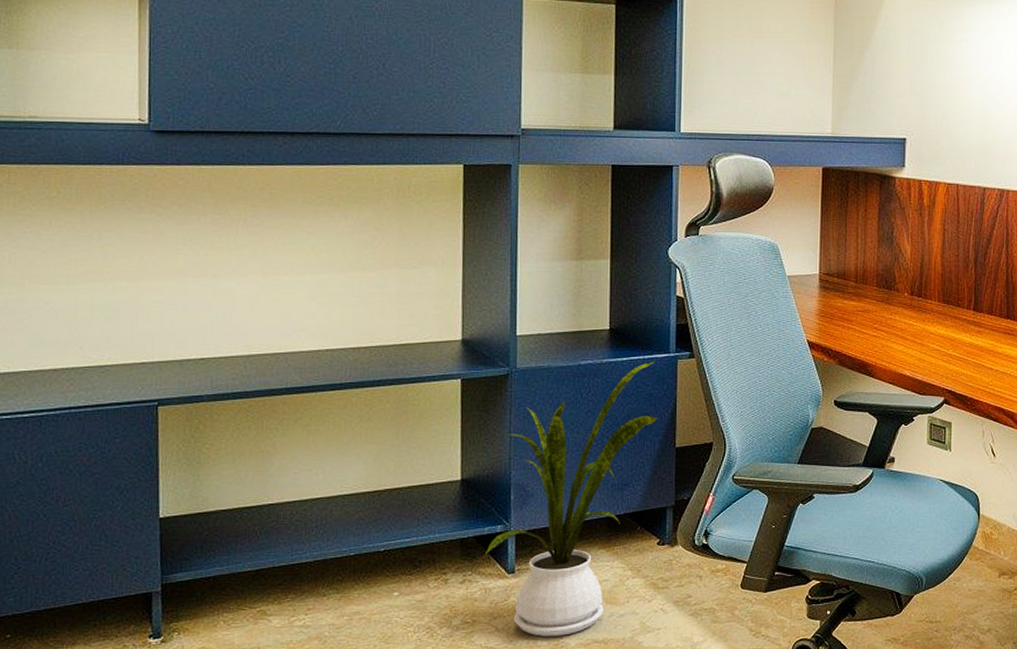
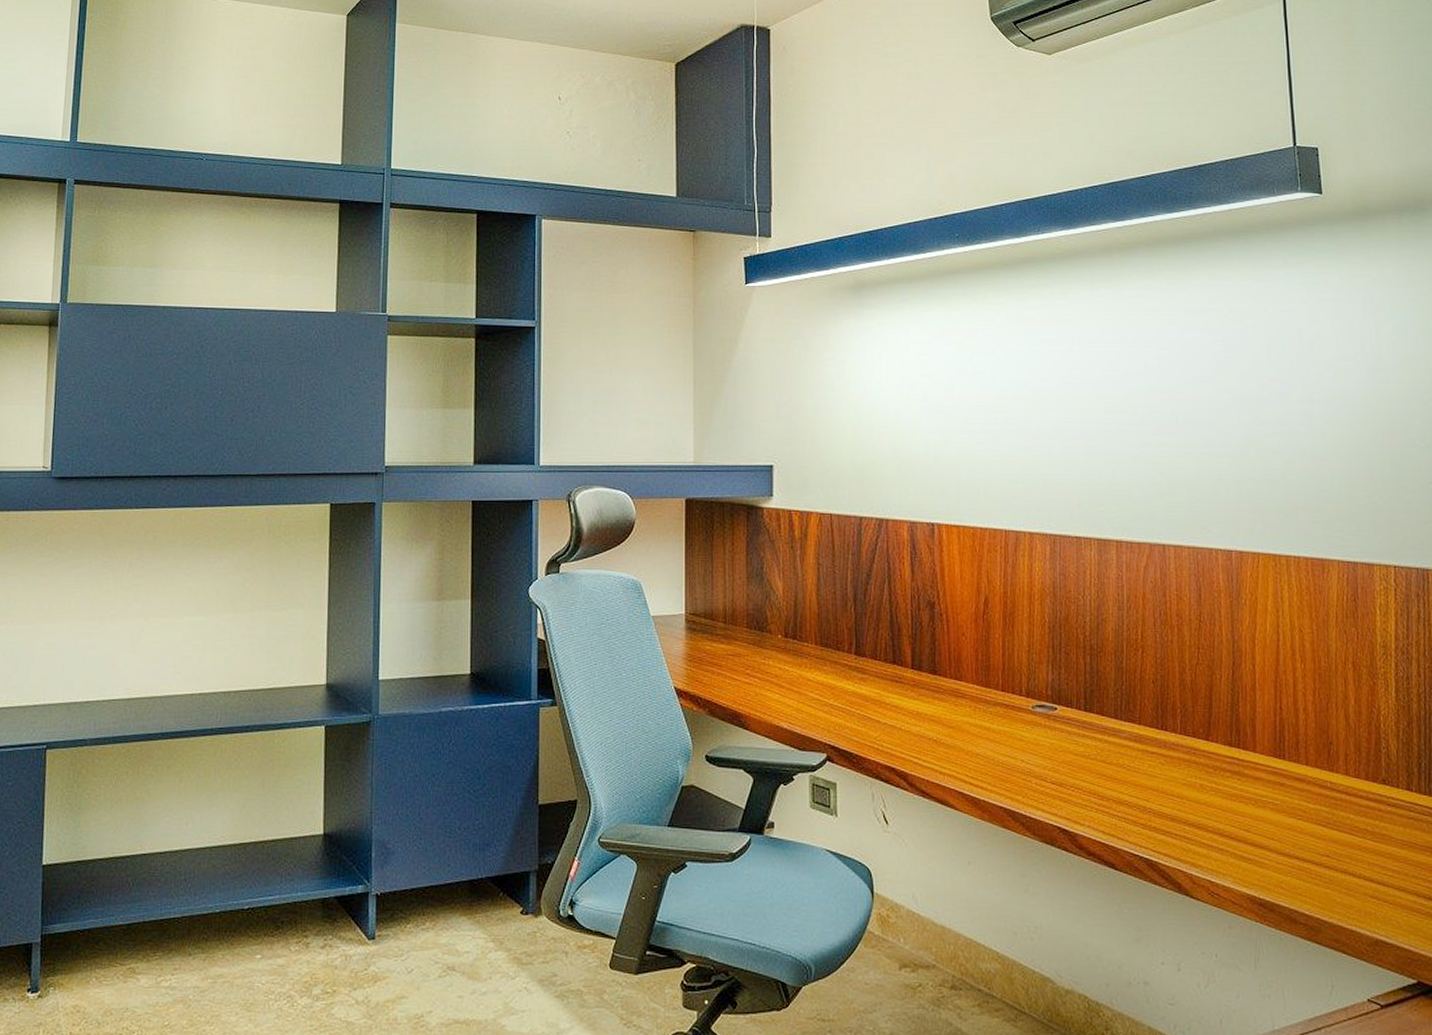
house plant: present [484,361,659,636] -> none [345,709,521,1013]

